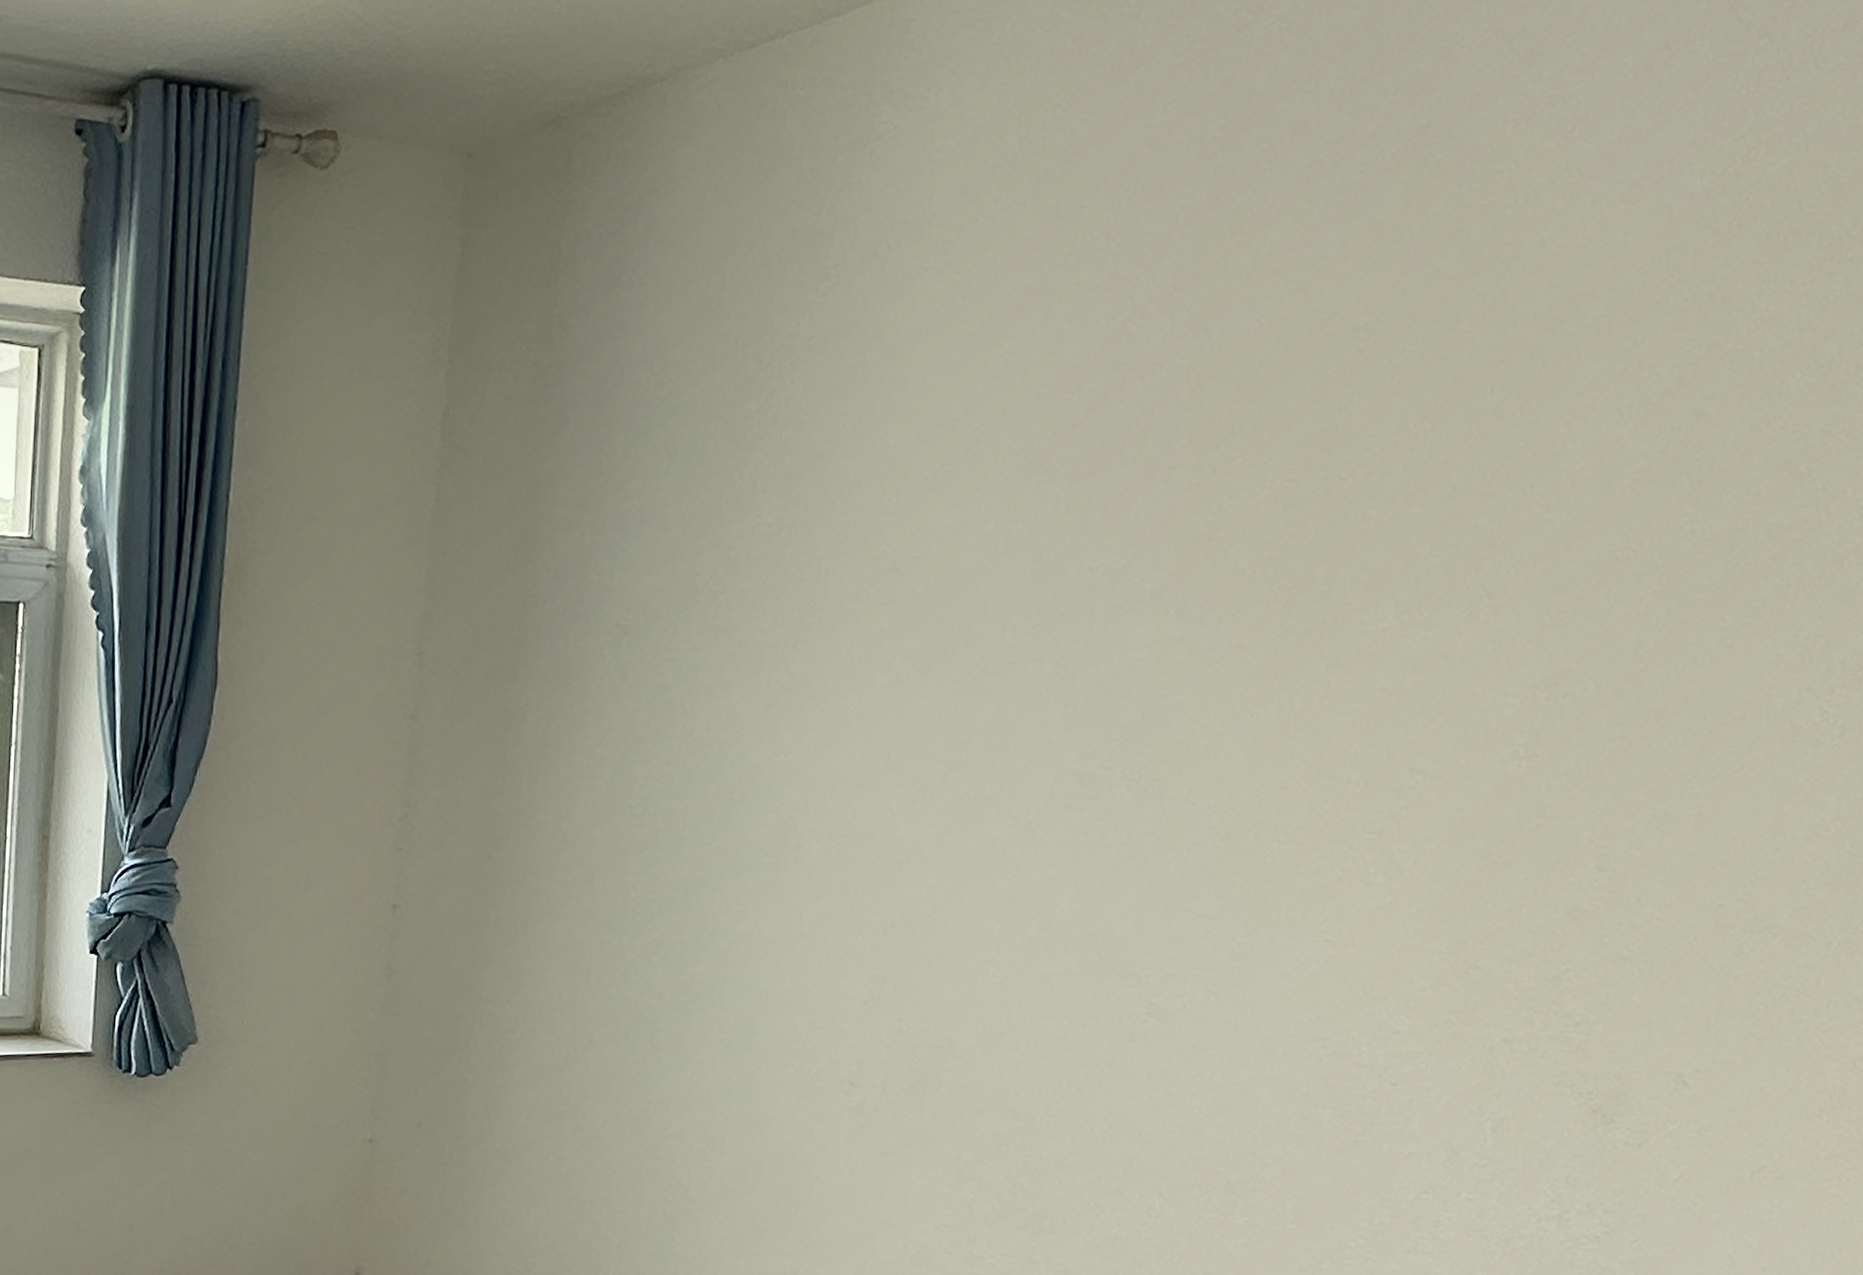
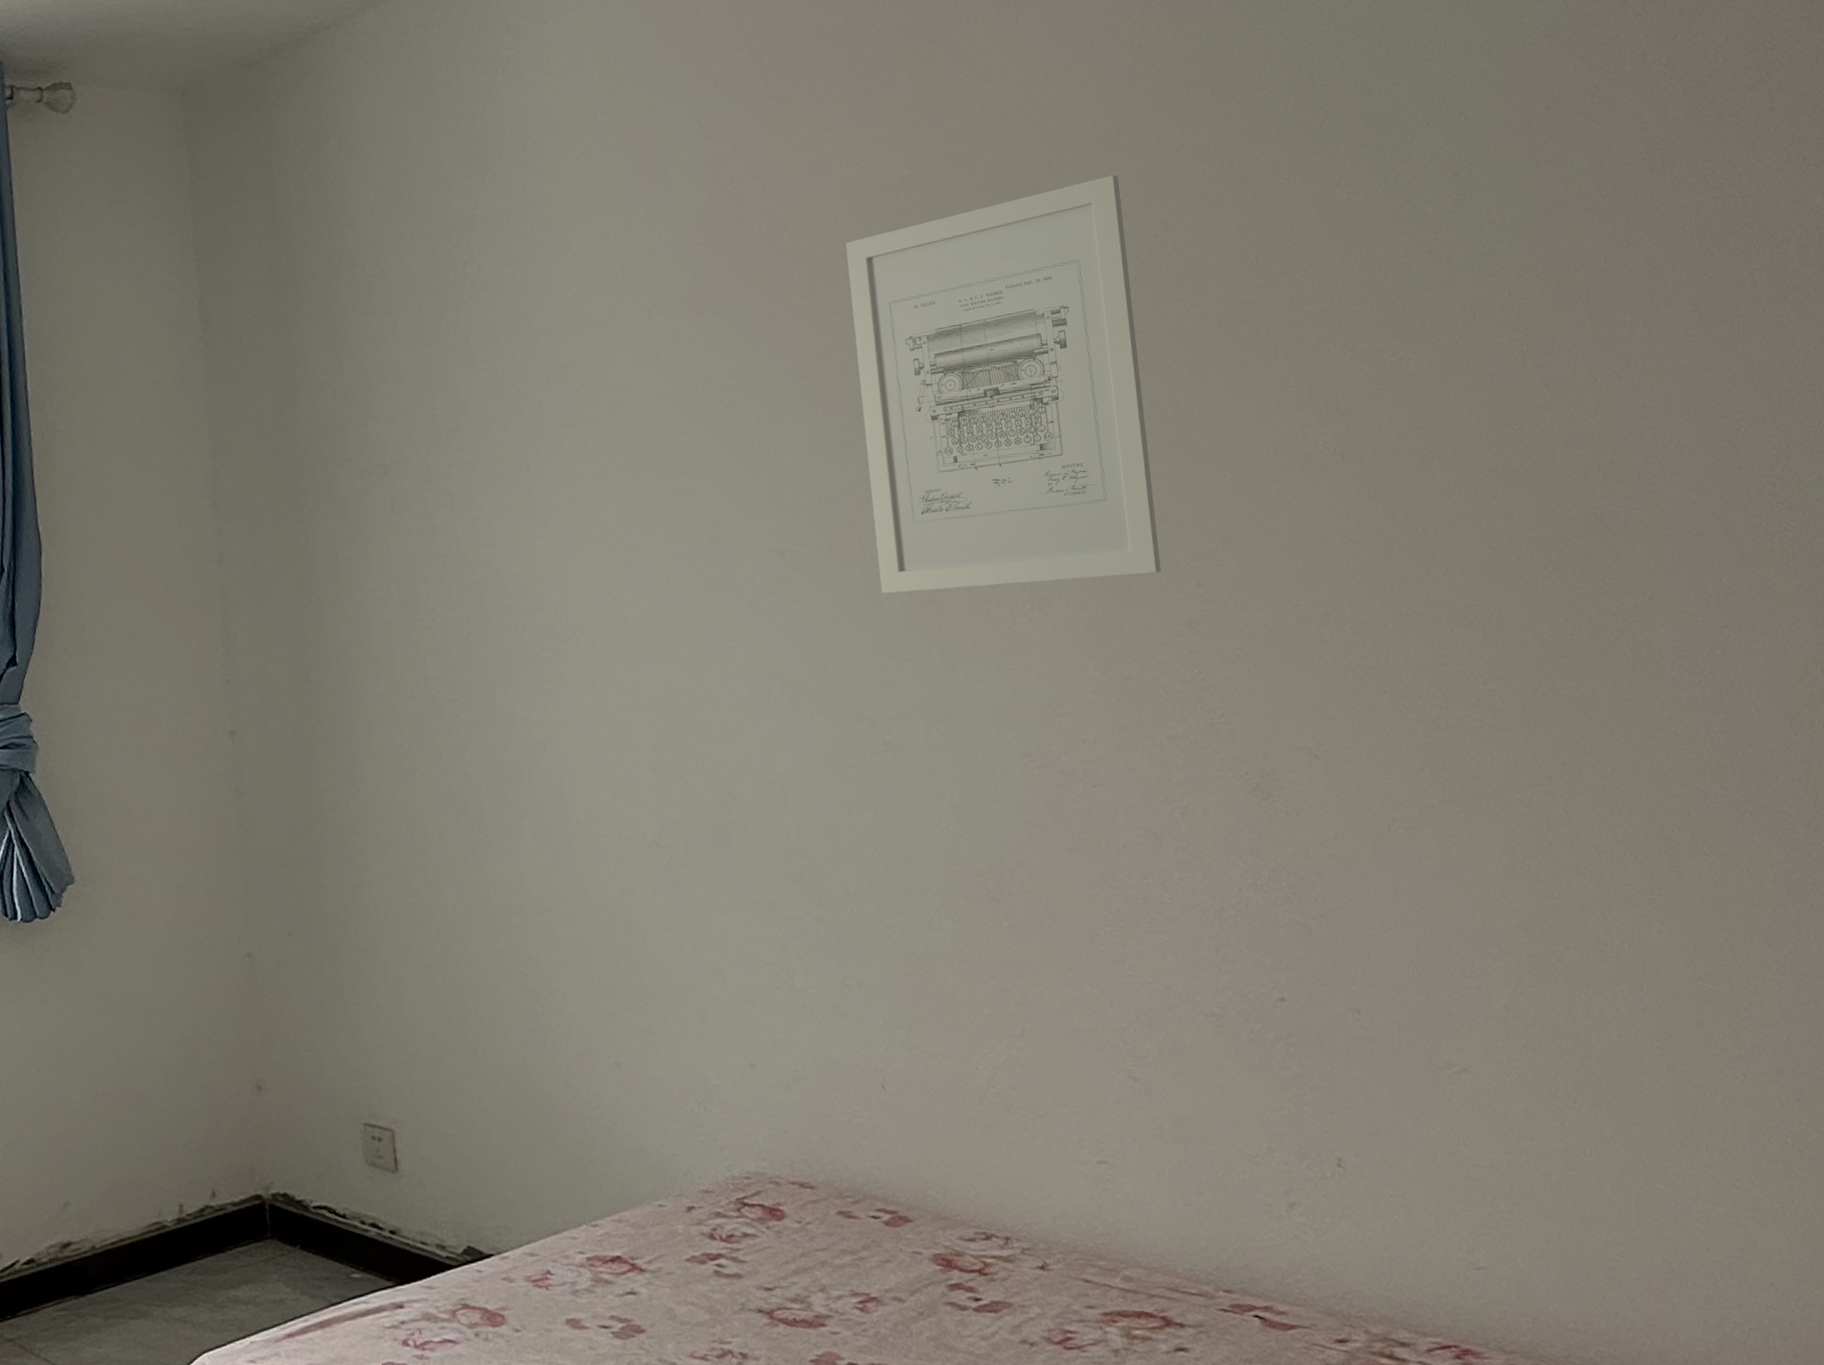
wall art: none [1191,344,1651,849] -> present [845,174,1161,594]

